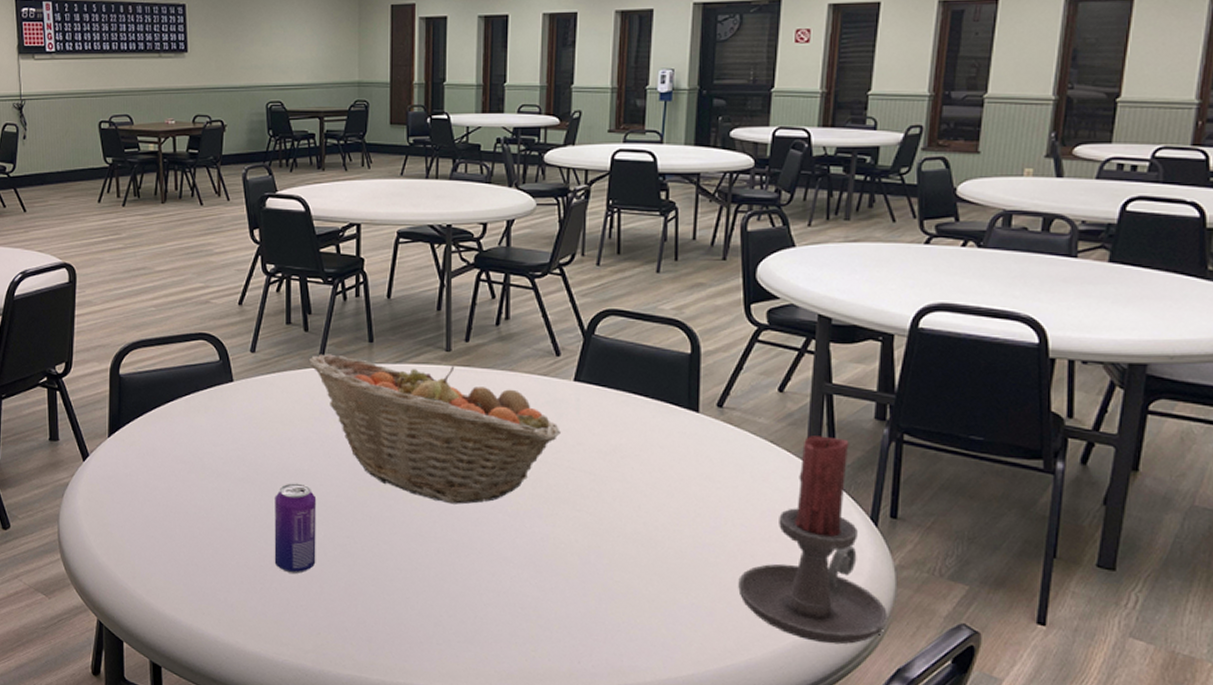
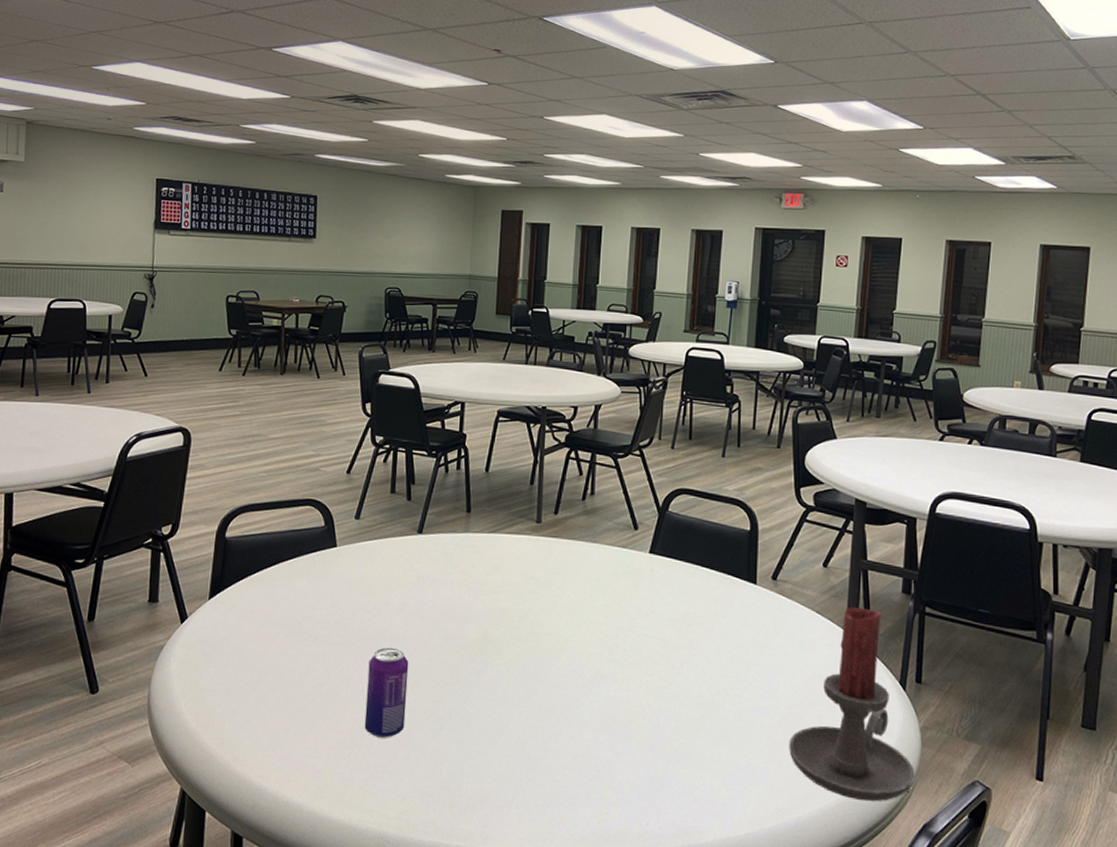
fruit basket: present [308,354,560,504] -> none [409,522,636,669]

